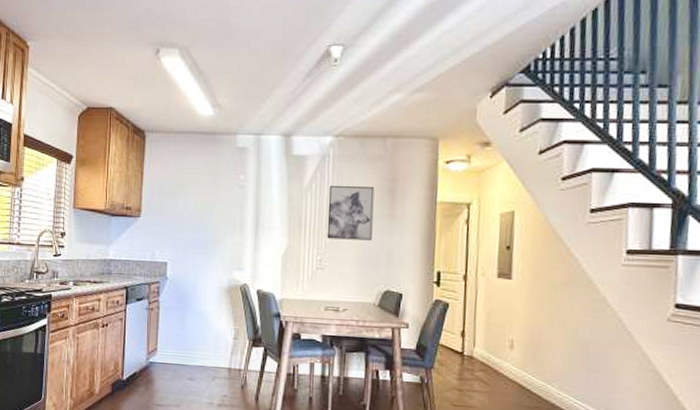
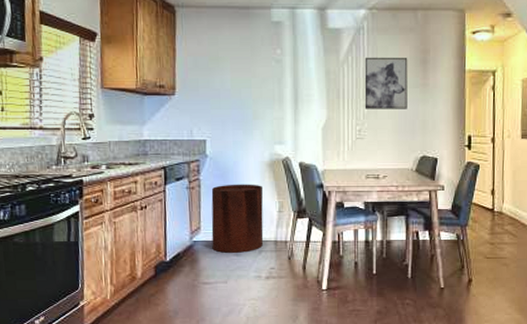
trash can: none [167,307,219,378] -> present [211,184,264,253]

